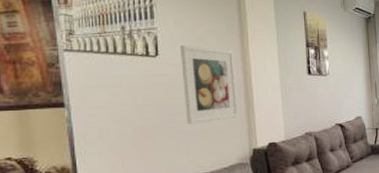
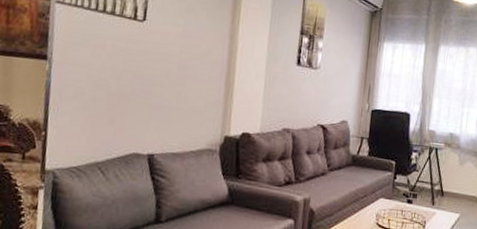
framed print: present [179,44,239,124] -> none [162,12,223,100]

